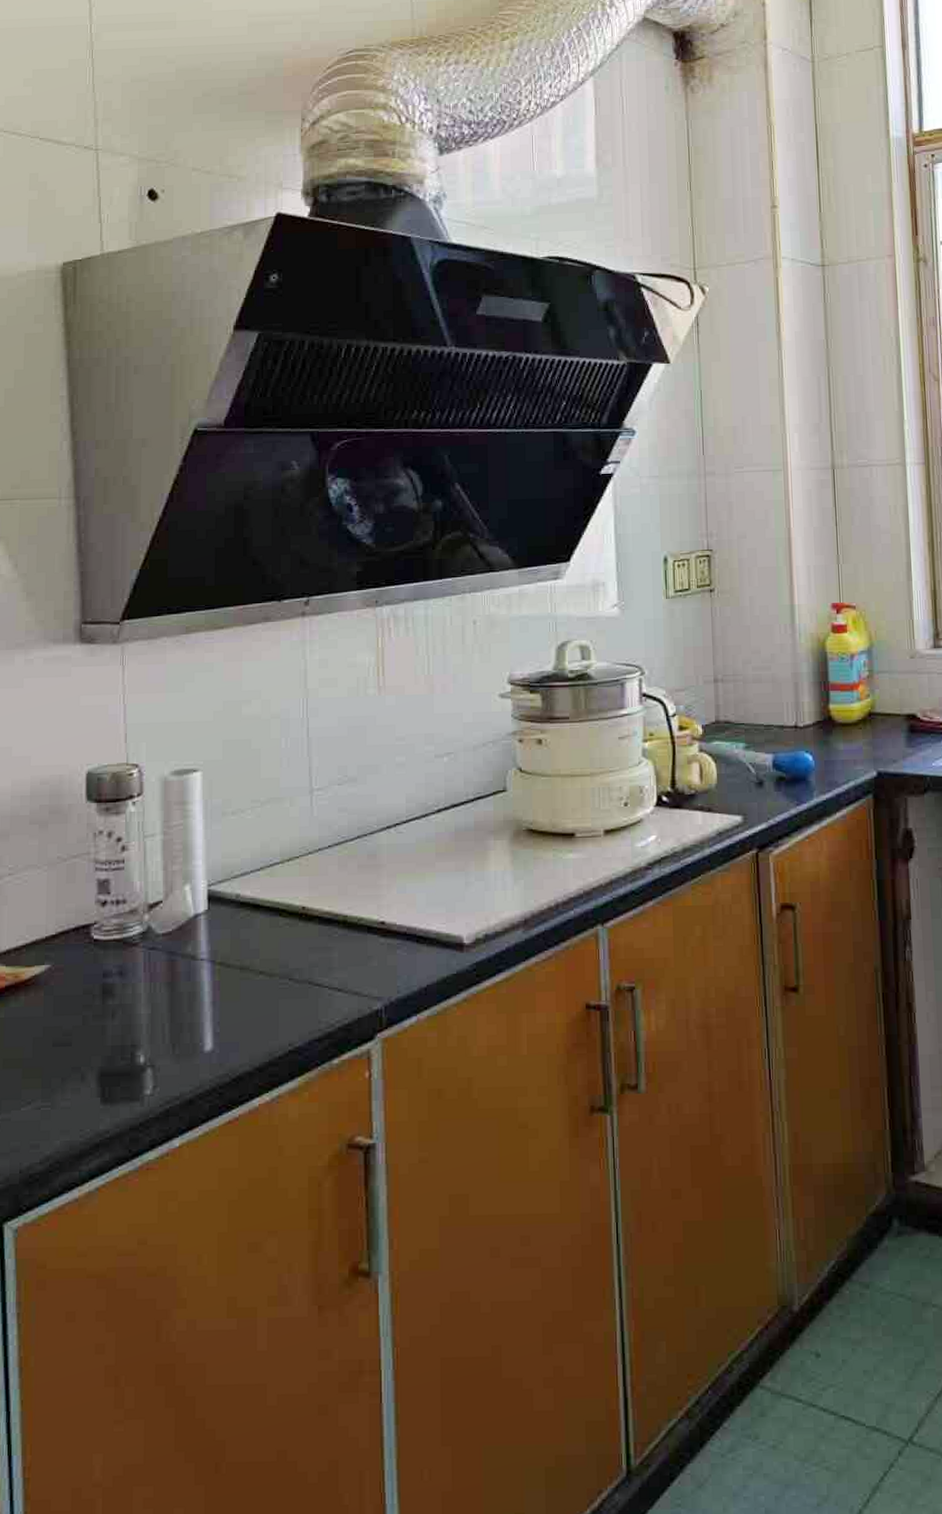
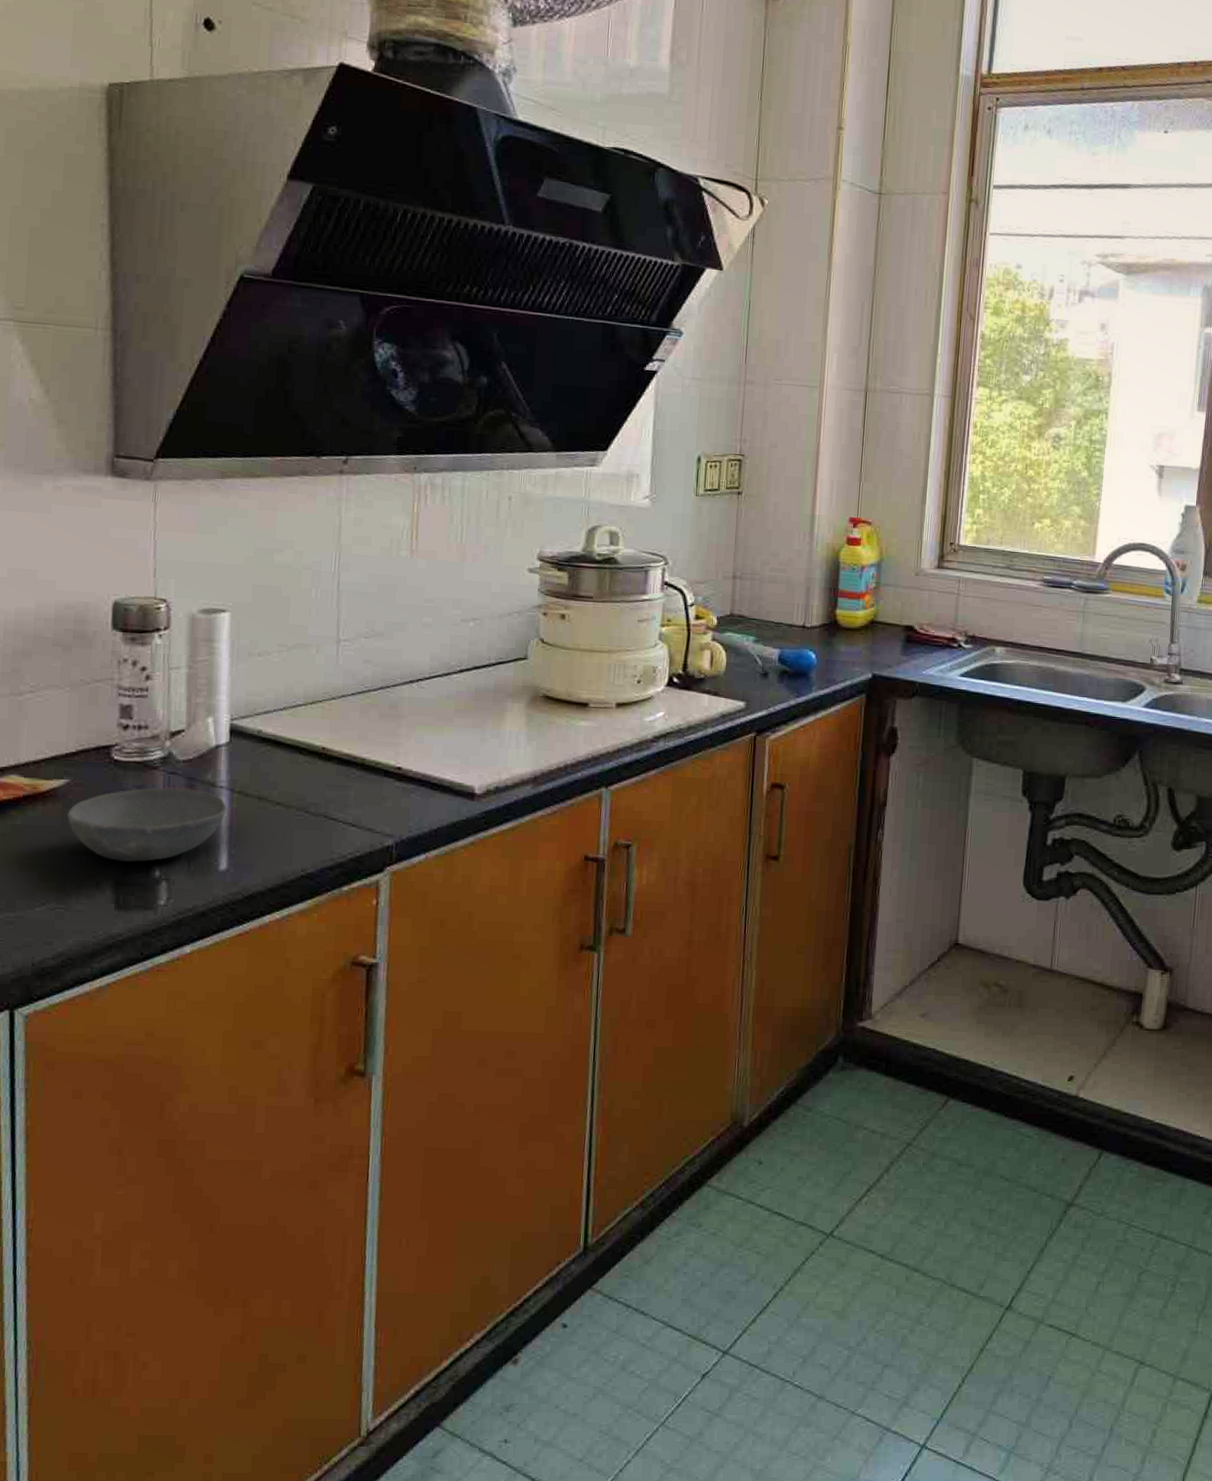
bowl: none [50,963,209,1051] -> present [67,787,227,862]

